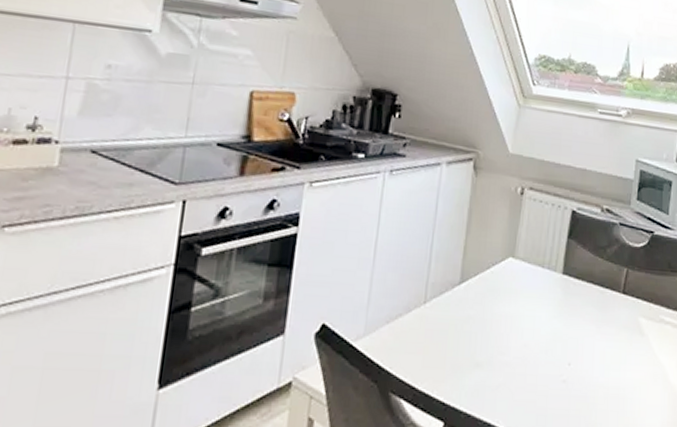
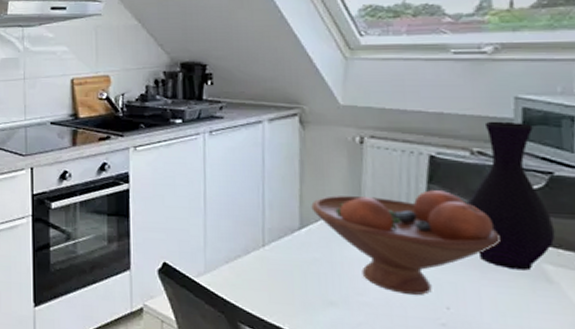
fruit bowl: none [472,245,613,352] -> present [311,190,500,295]
vase: none [593,180,650,324] -> present [466,121,556,271]

